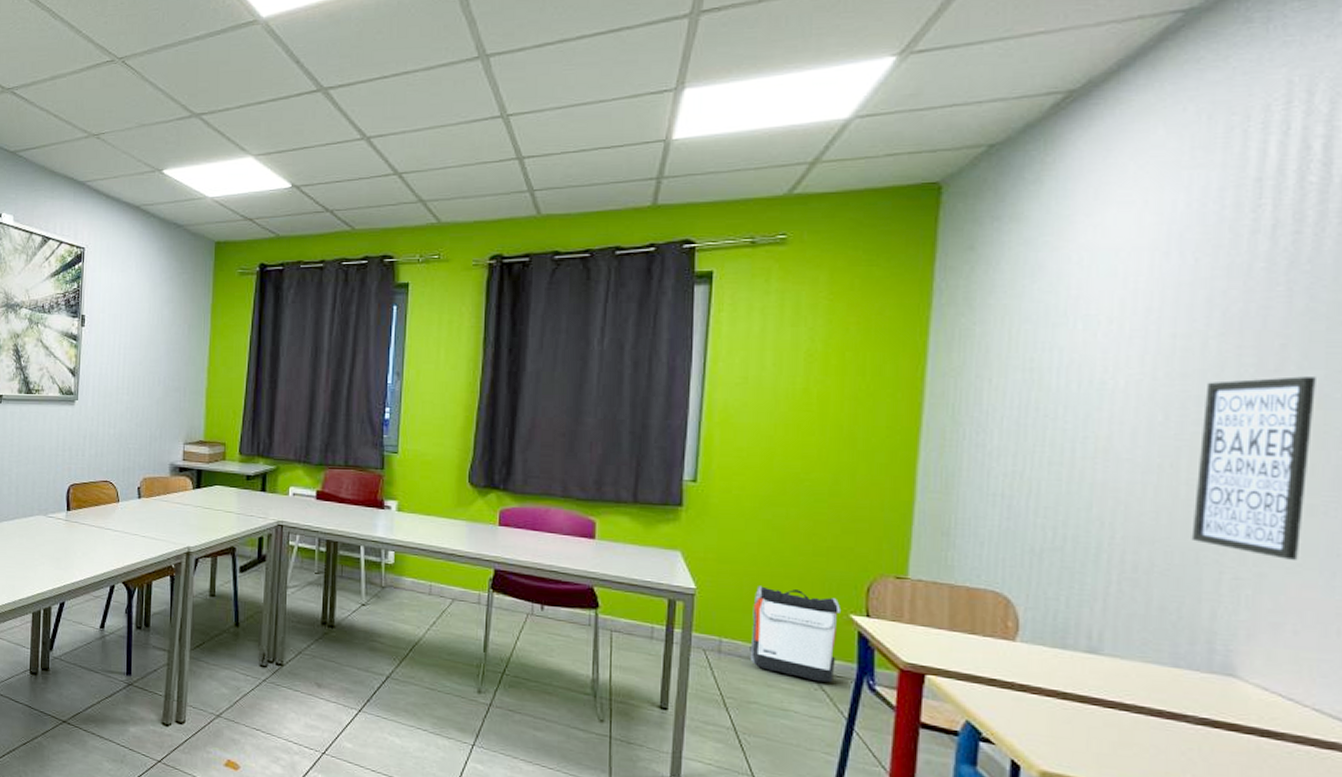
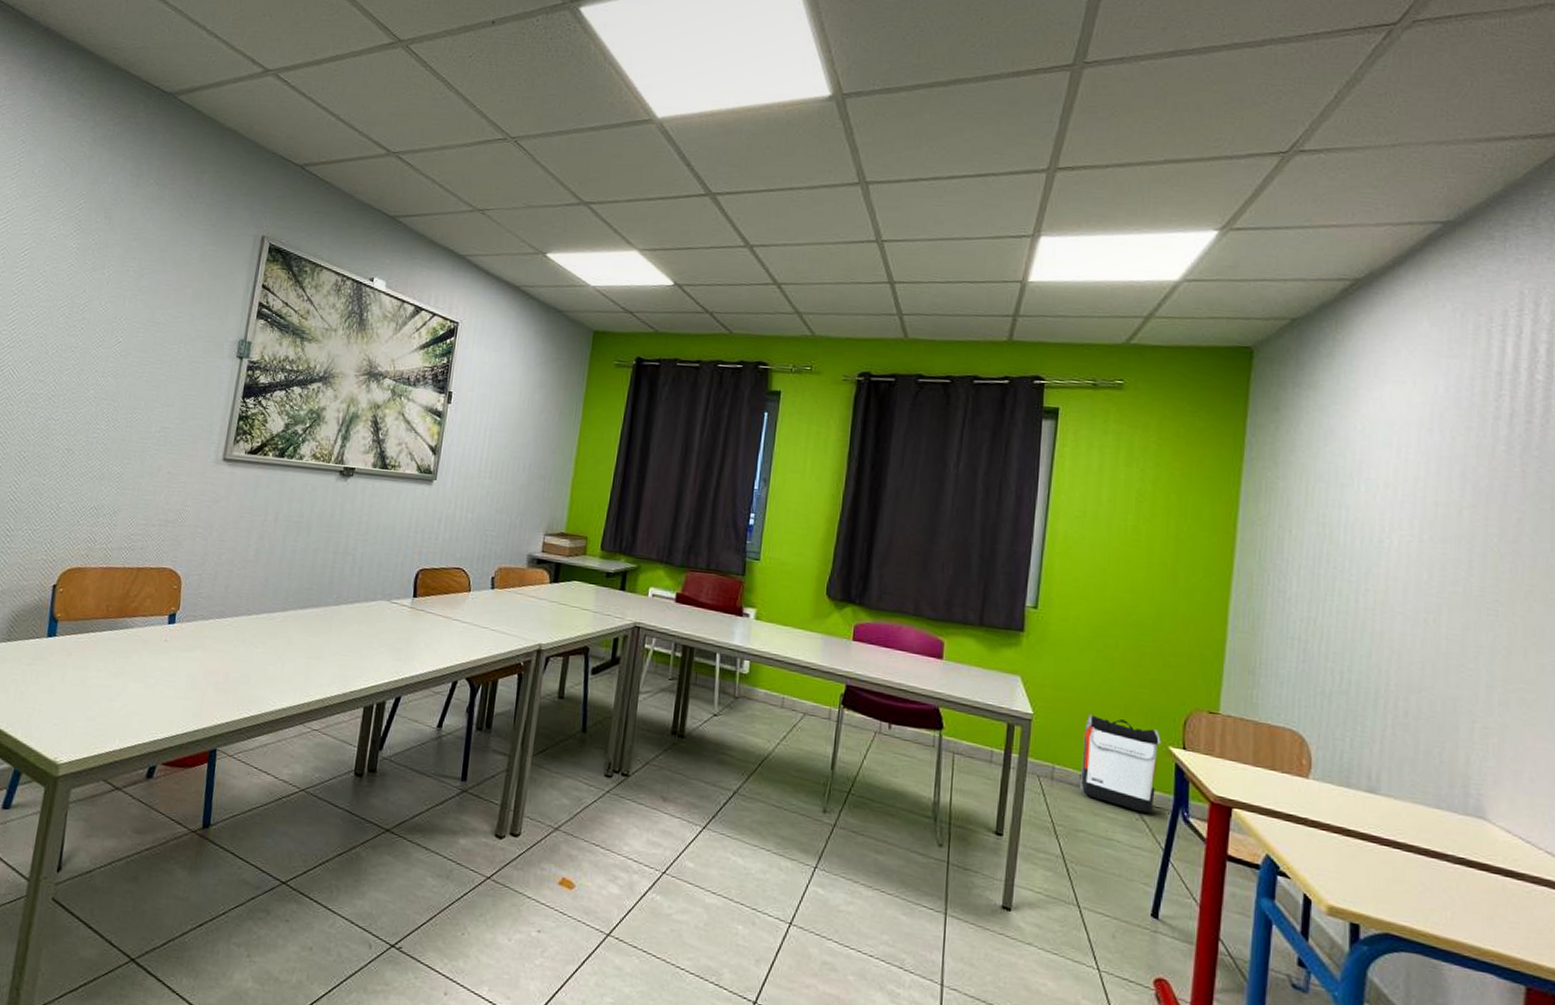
wall art: present [1191,376,1316,560] -> none [1450,547,1544,713]

